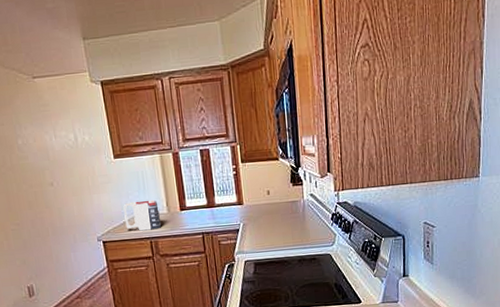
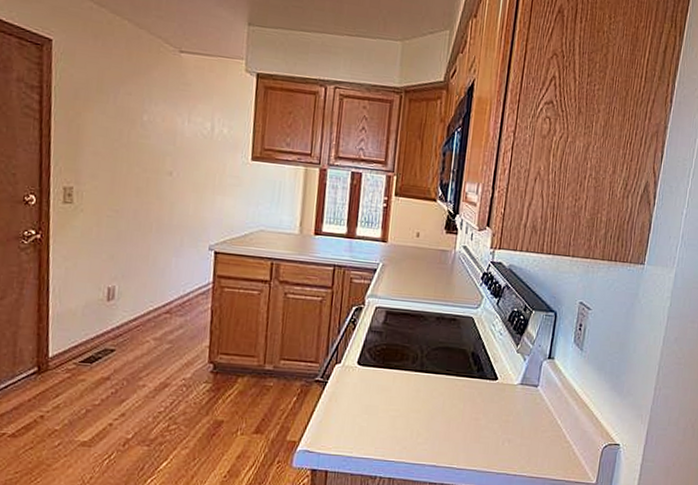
mug: present [123,199,162,231] -> none [246,213,291,251]

